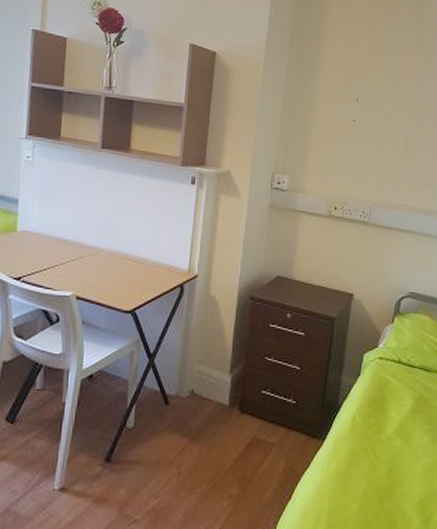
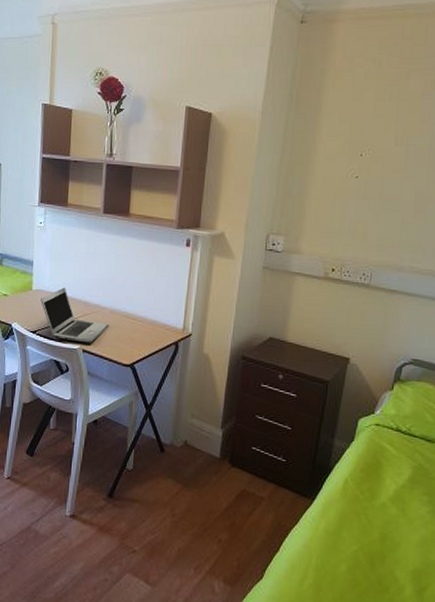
laptop: none [27,228,108,289] -> present [41,287,110,343]

